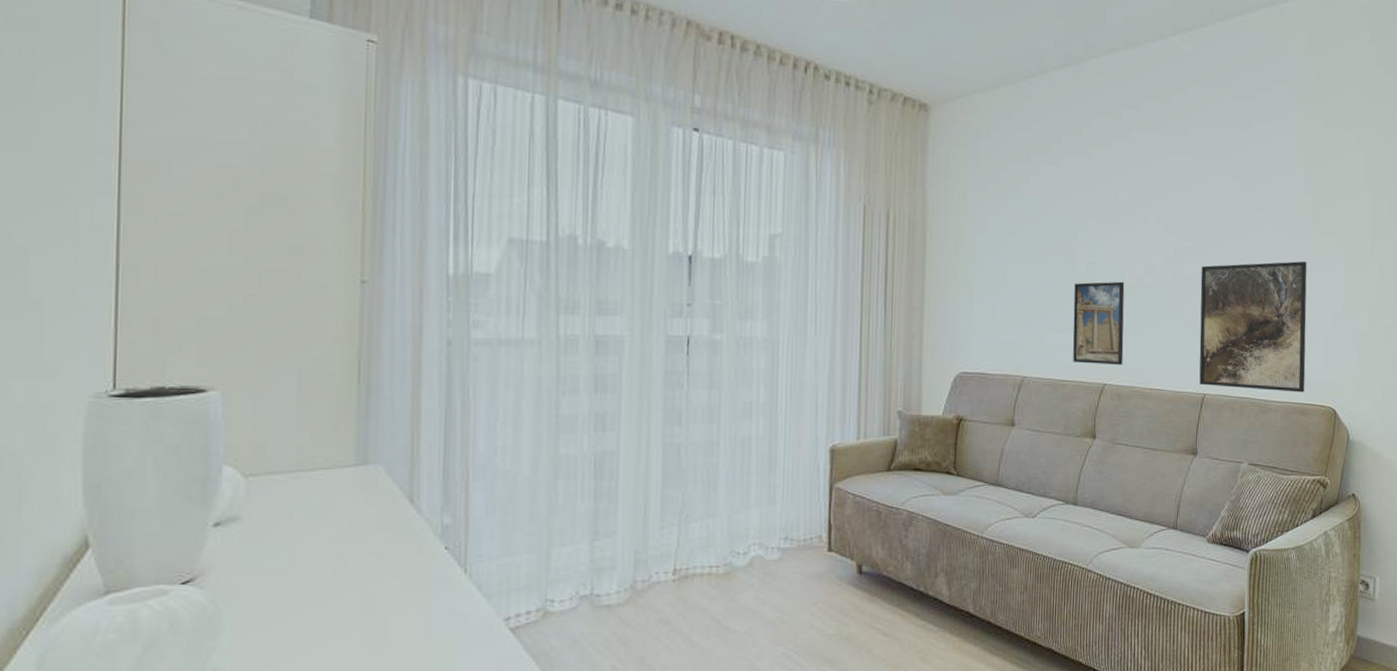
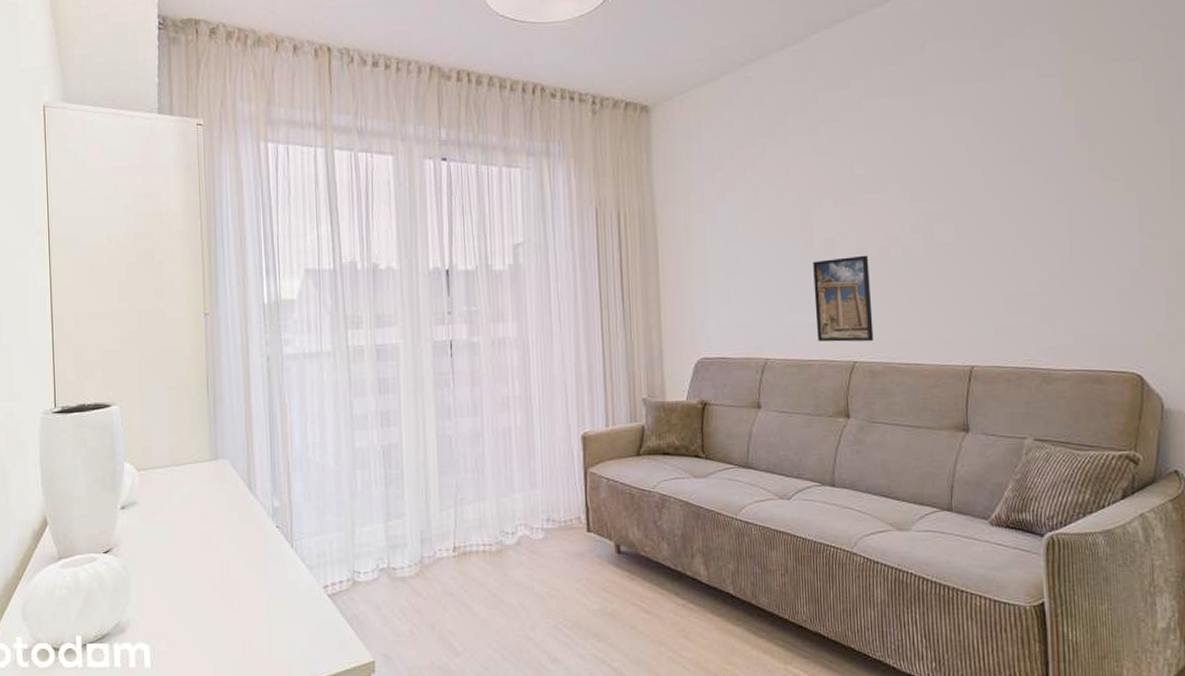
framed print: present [1199,261,1307,393] -> none [956,212,1099,359]

